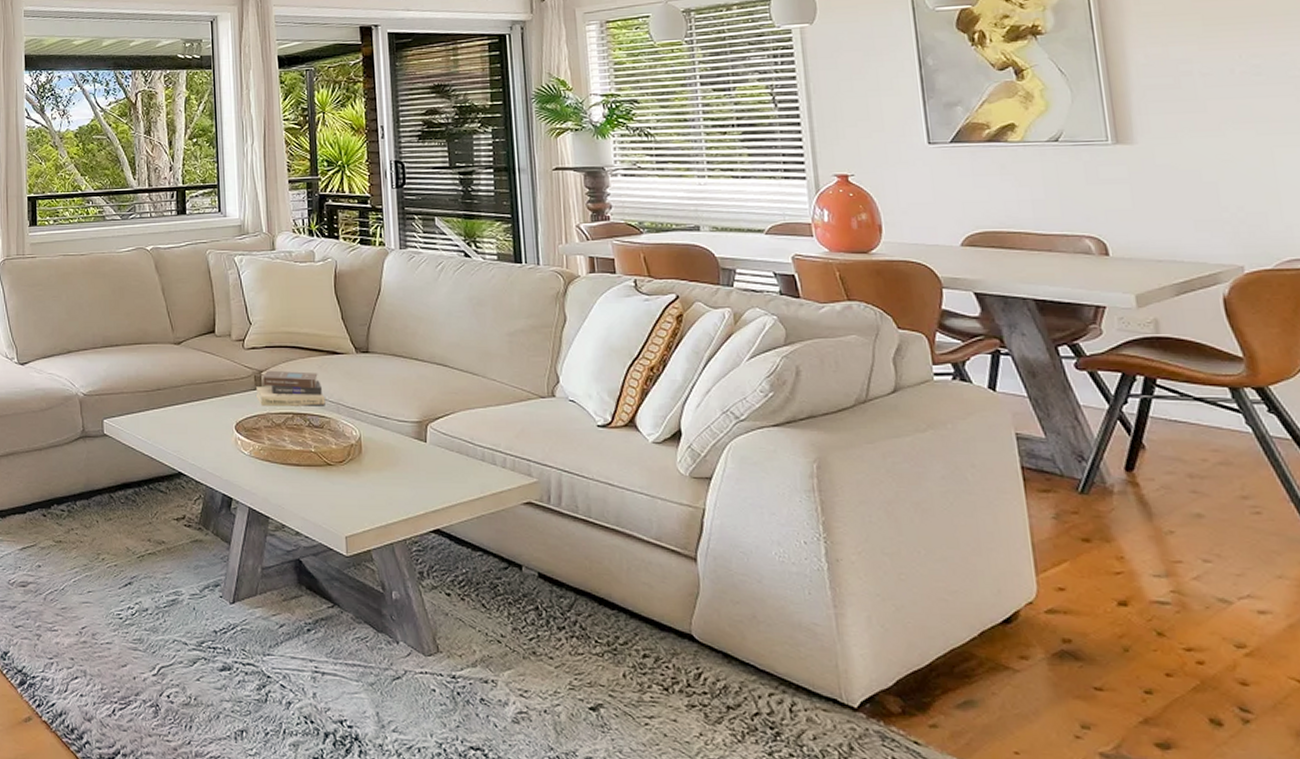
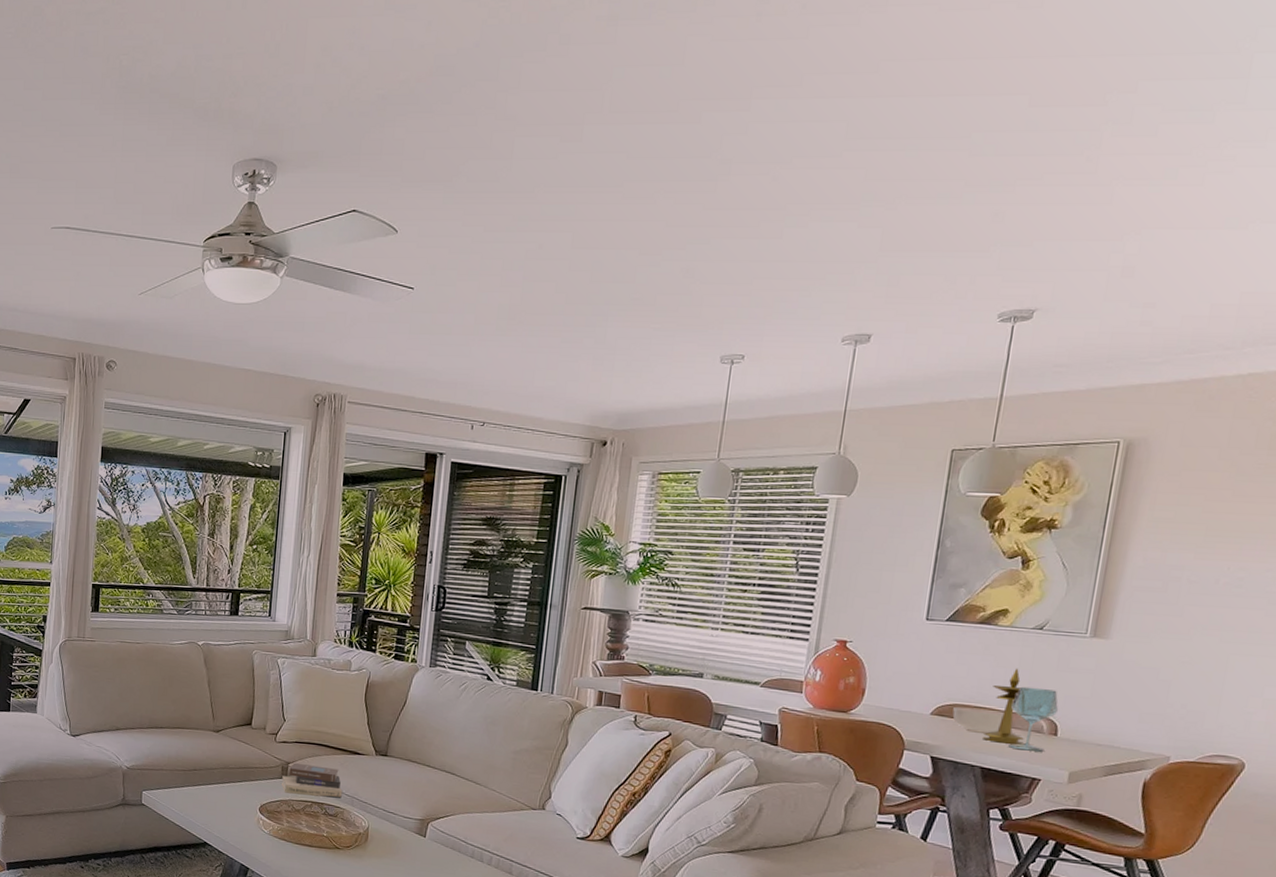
bowl: none [984,233,1044,261] -> present [952,706,1004,734]
candlestick: none [1021,185,1074,270] -> present [983,668,1024,745]
wine glass: none [1048,204,1103,276] -> present [1008,686,1059,752]

